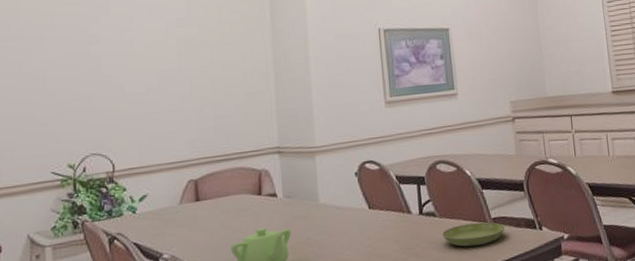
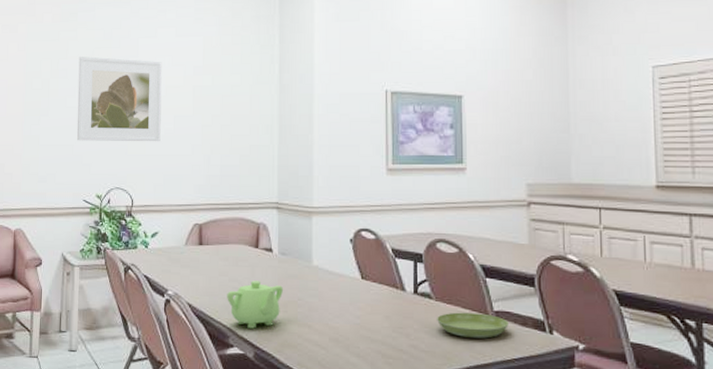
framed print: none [35,15,143,109] -> present [76,56,162,142]

